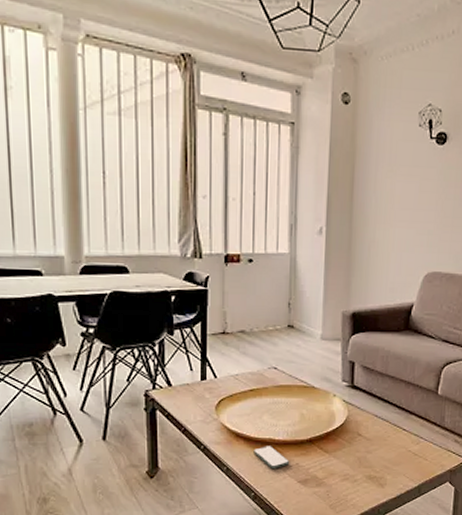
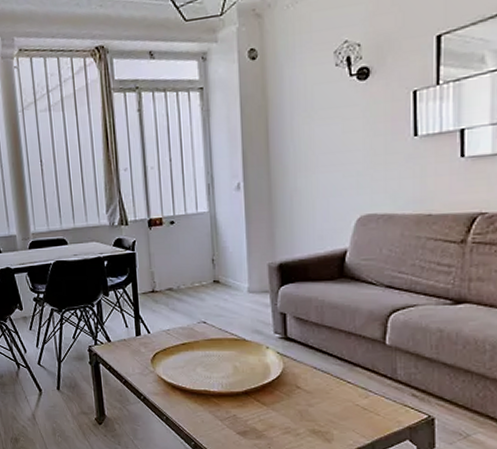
smartphone: present [253,446,290,468] -> none [190,397,227,419]

